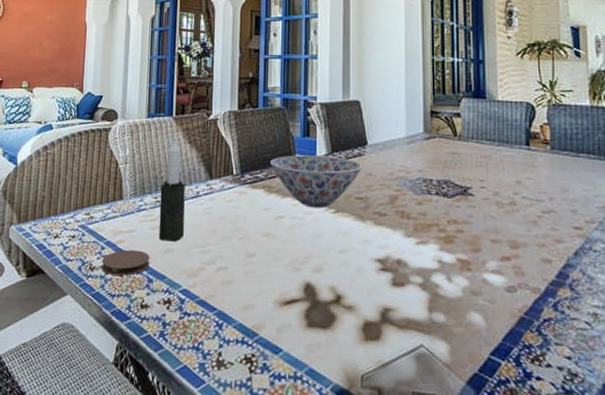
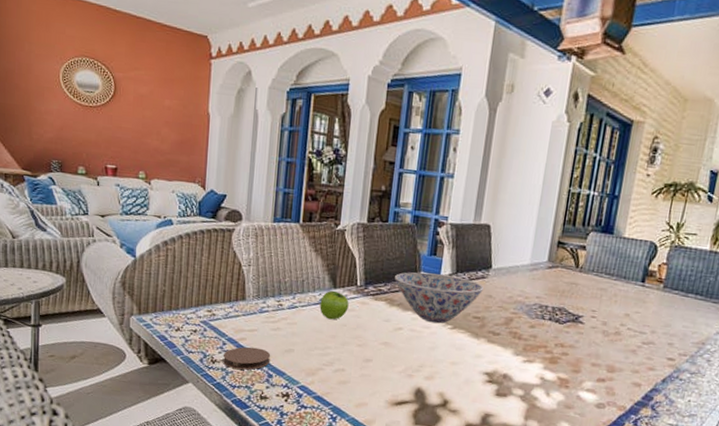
candle: present [158,136,185,242] -> none [280,243,309,343]
fruit: none [197,181,226,213] -> present [320,290,349,320]

